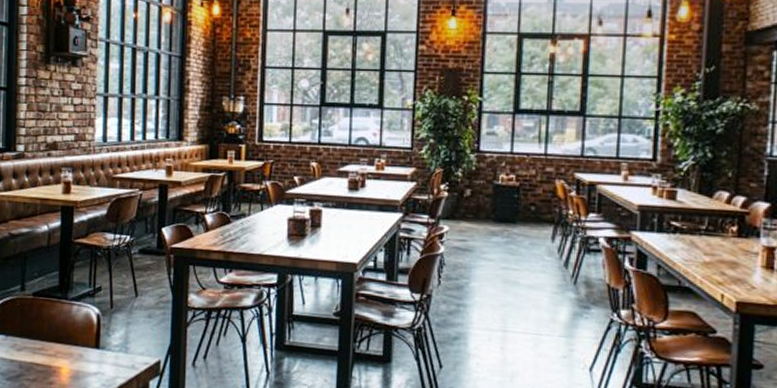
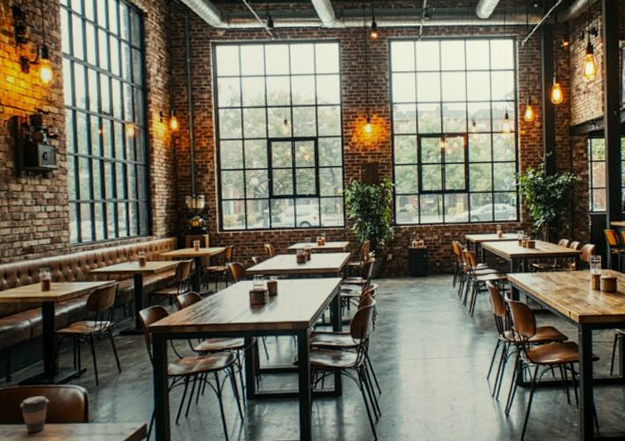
coffee cup: none [32,310,61,352] -> present [20,396,49,434]

